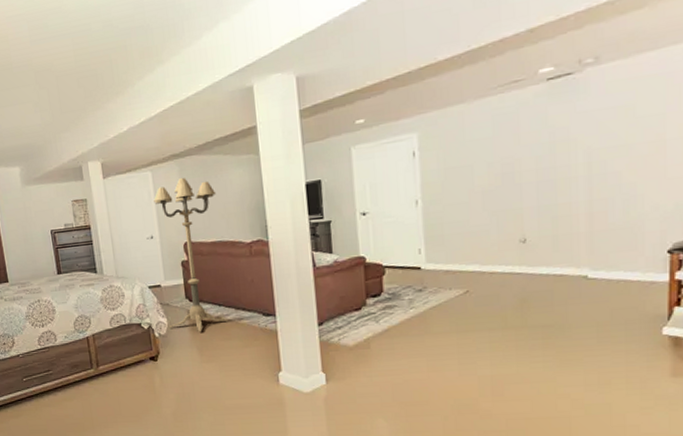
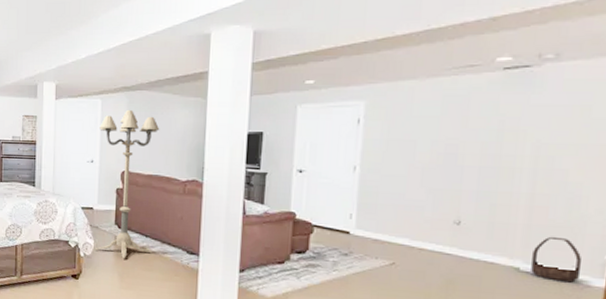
basket: none [598,239,645,283] -> present [531,236,583,283]

